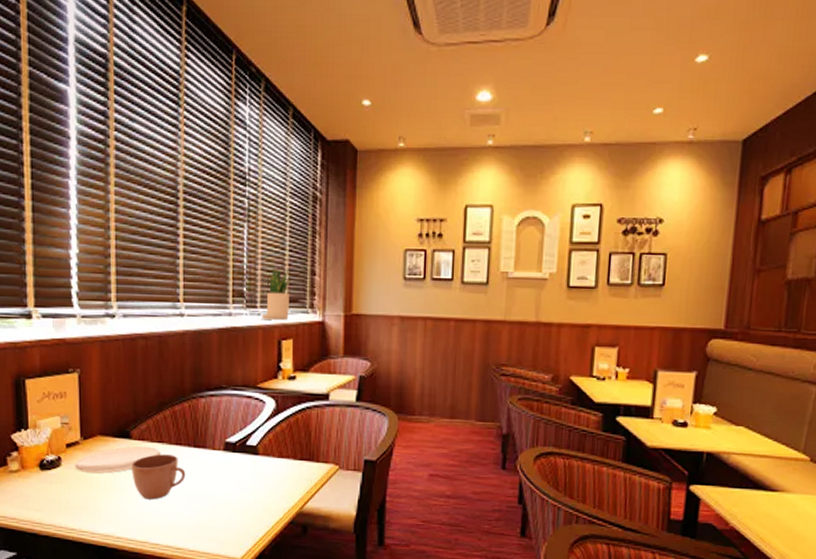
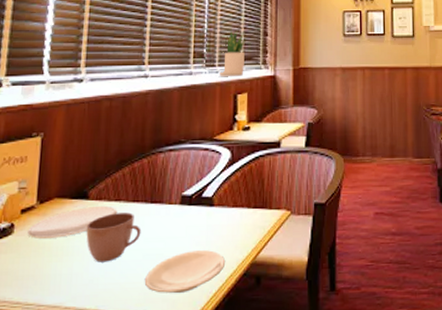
saucer: none [191,496,272,534] -> present [144,250,226,293]

